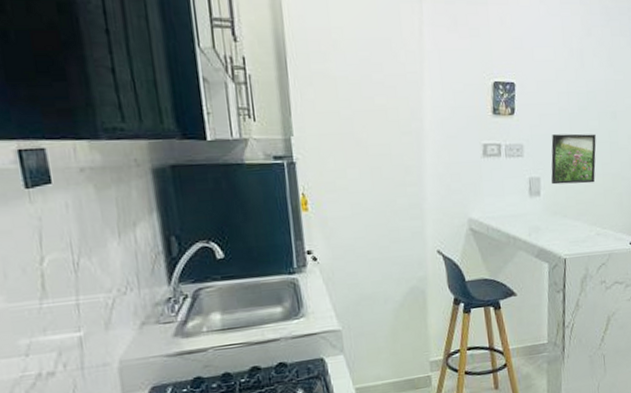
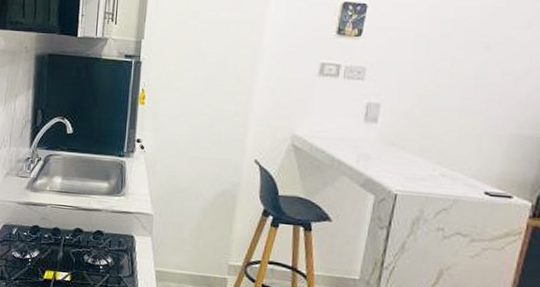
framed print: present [551,133,596,185] -> none [392,61,458,118]

